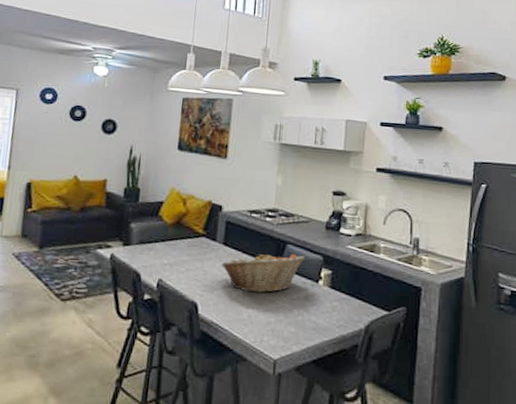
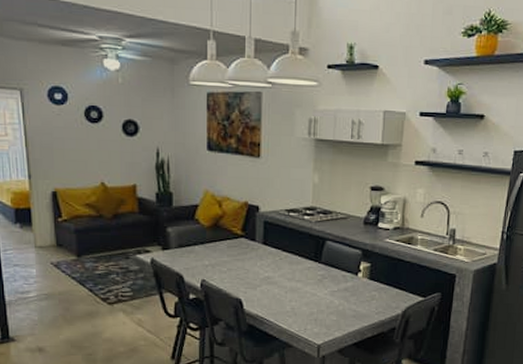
fruit basket: present [221,251,304,293] -> none [263,249,344,288]

